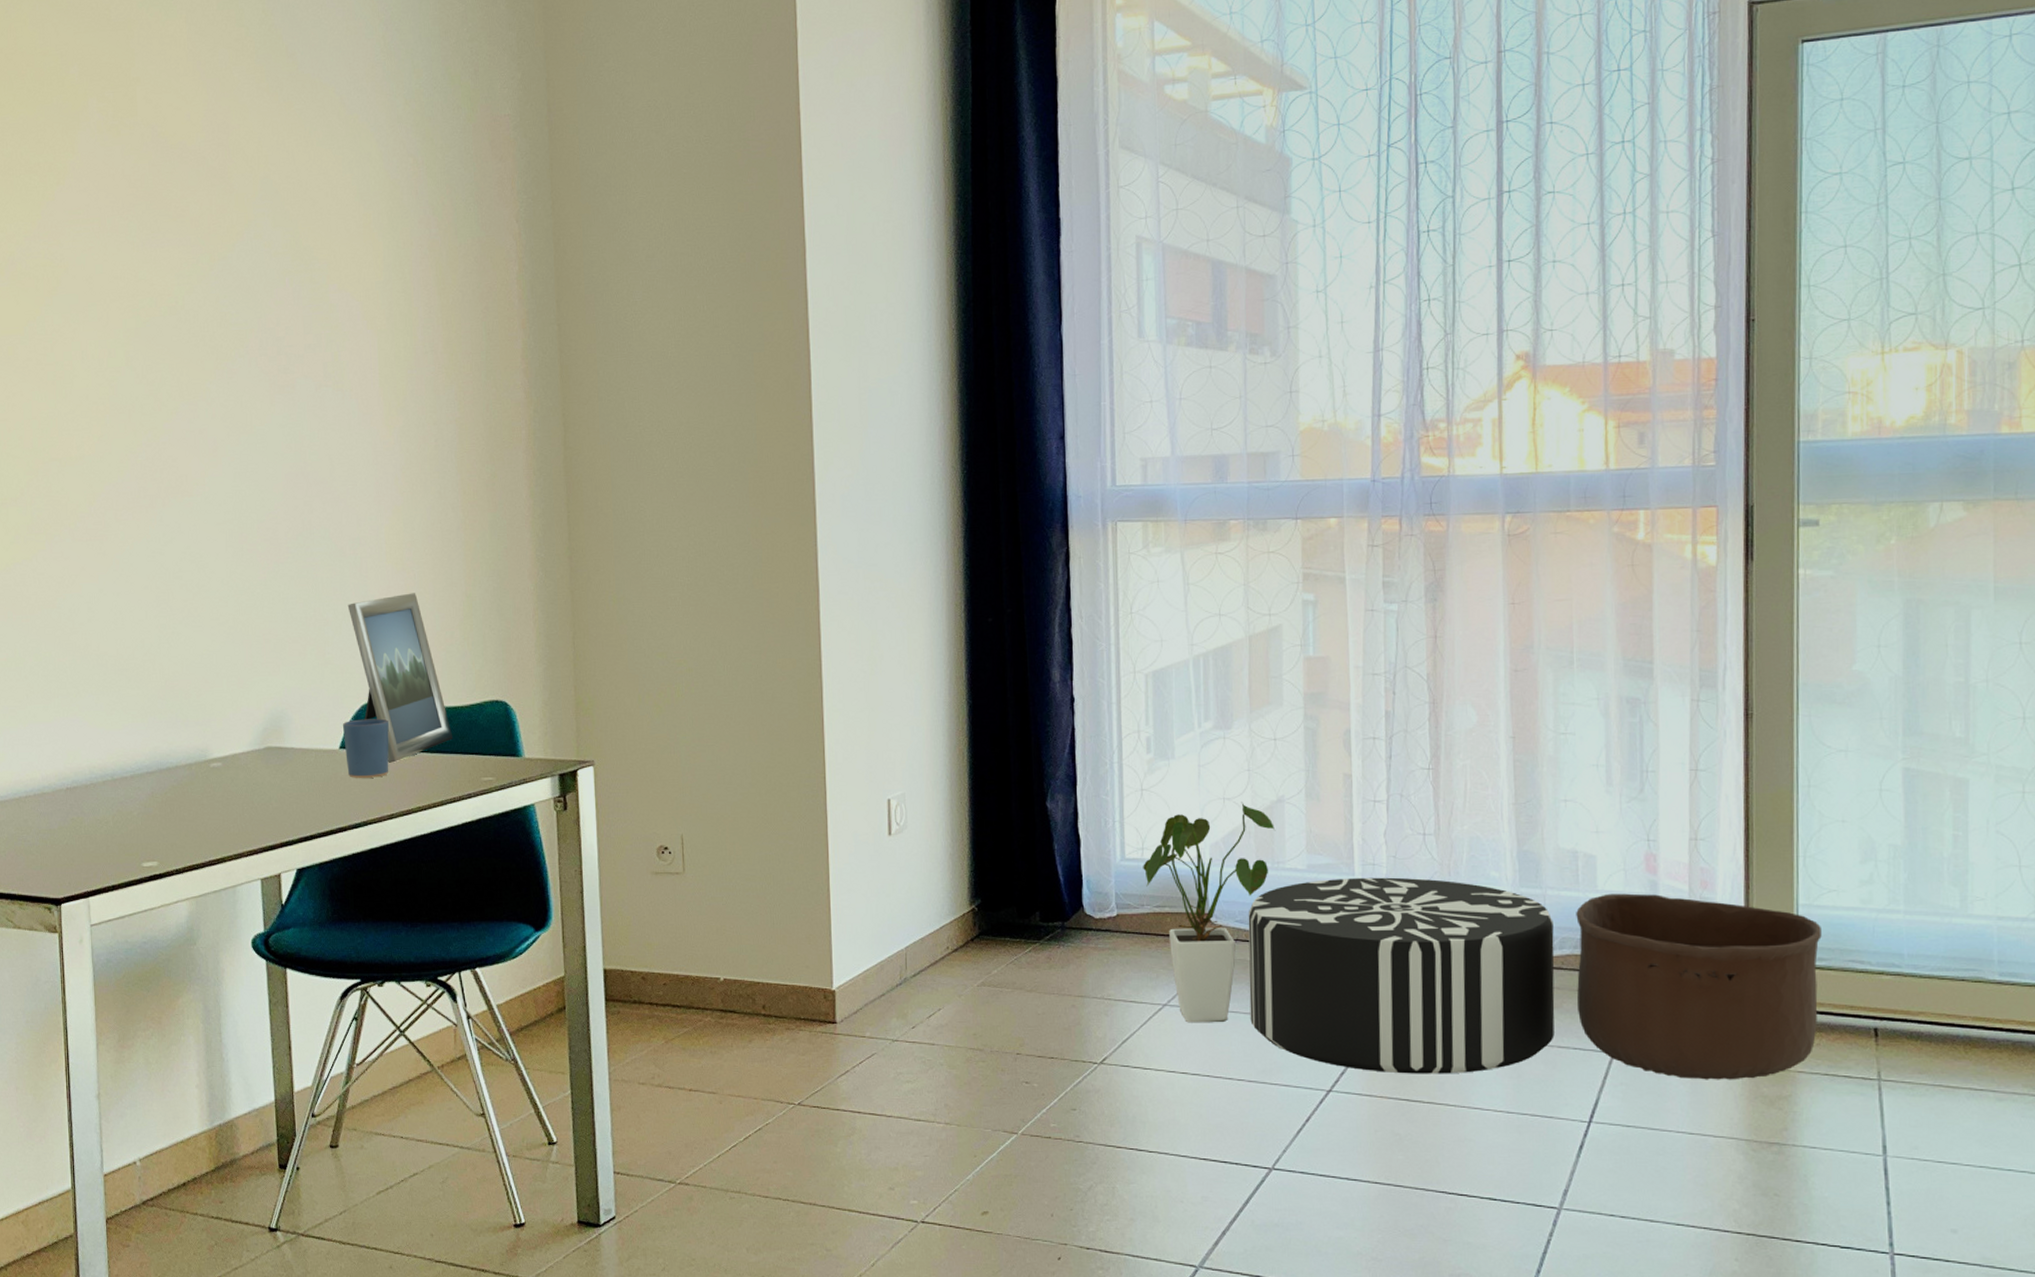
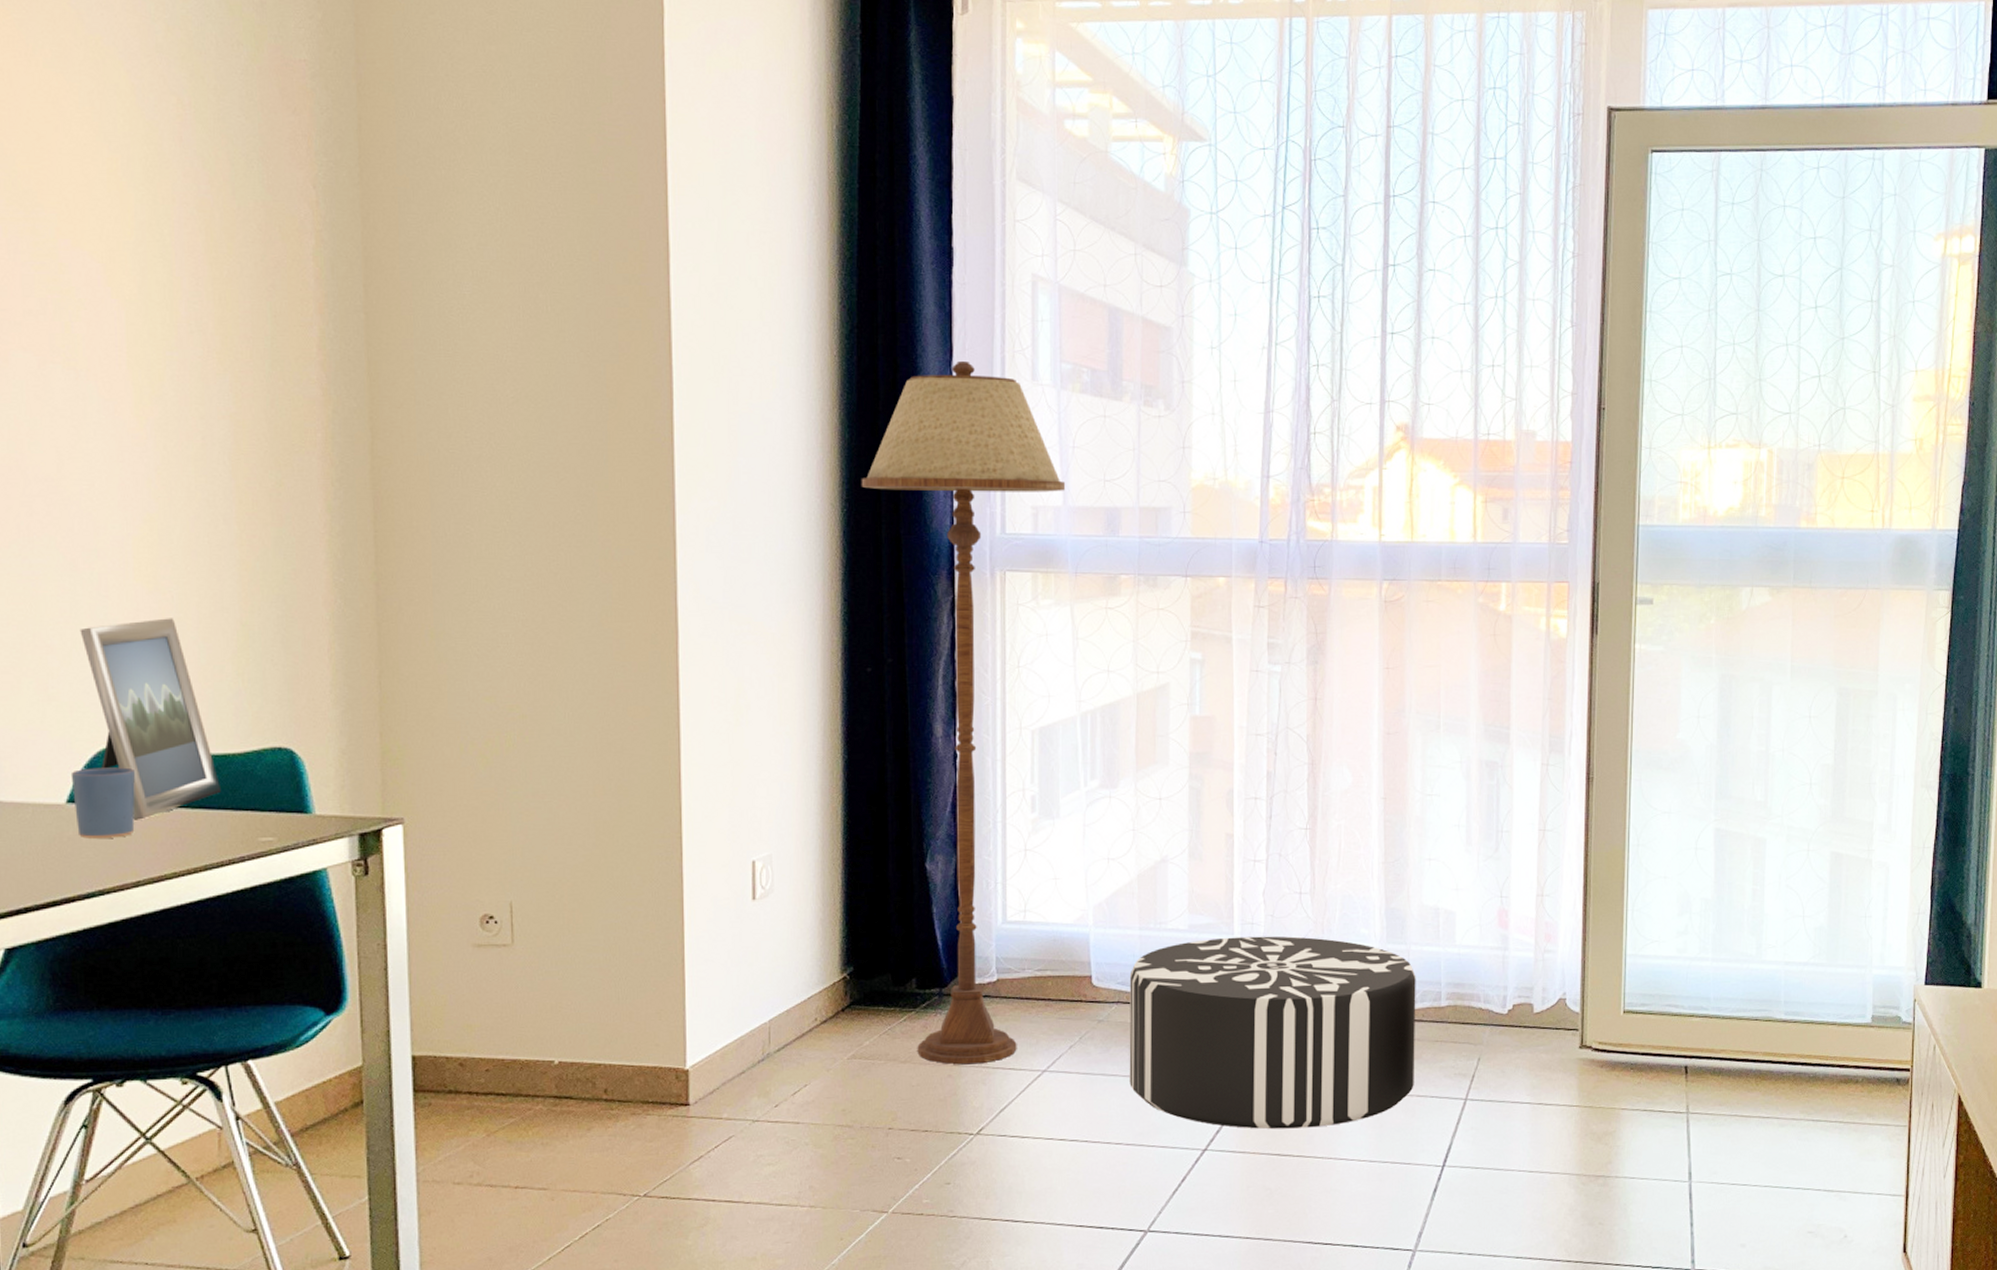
floor lamp: none [979,325,1174,996] -> present [861,361,1066,1065]
house plant: present [1143,801,1276,1023] -> none [1025,862,1159,1088]
basket: present [1576,893,1822,1080] -> none [1435,947,1645,1121]

